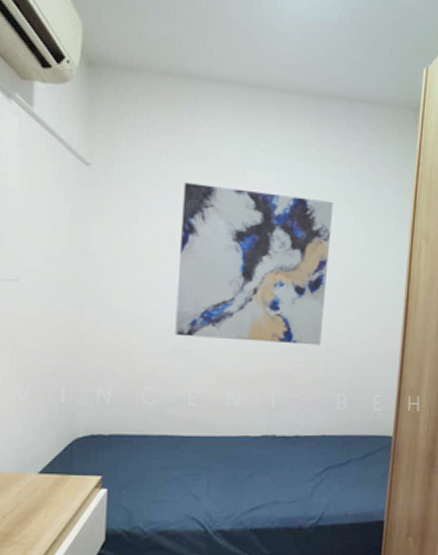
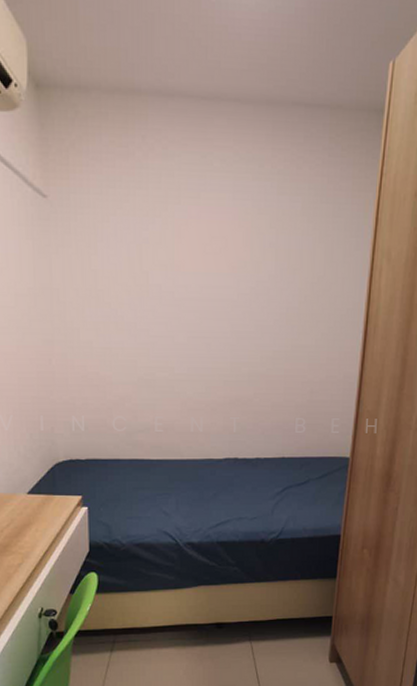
wall art: present [175,183,333,346] -> none [139,210,291,372]

